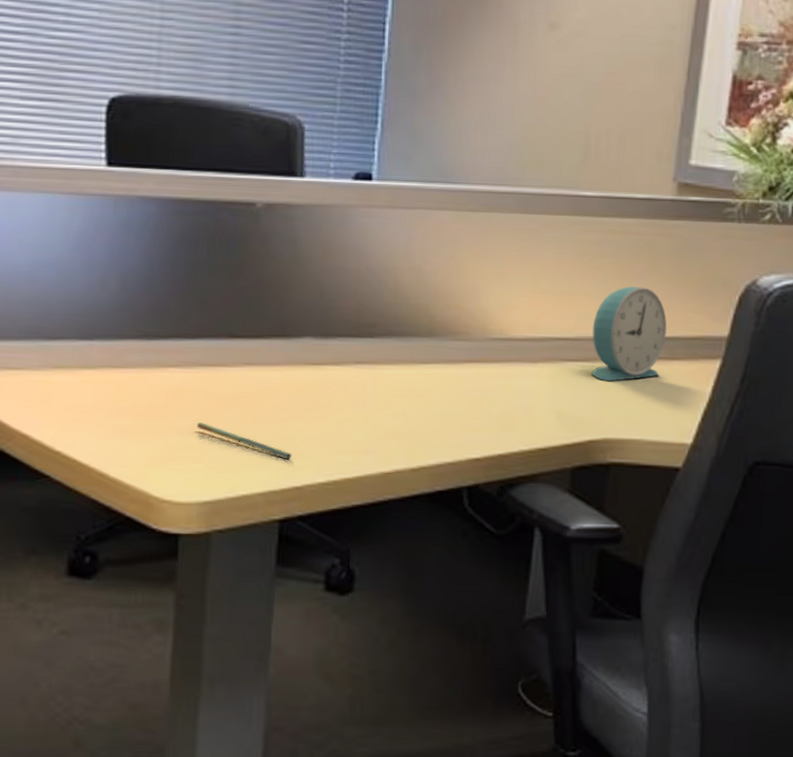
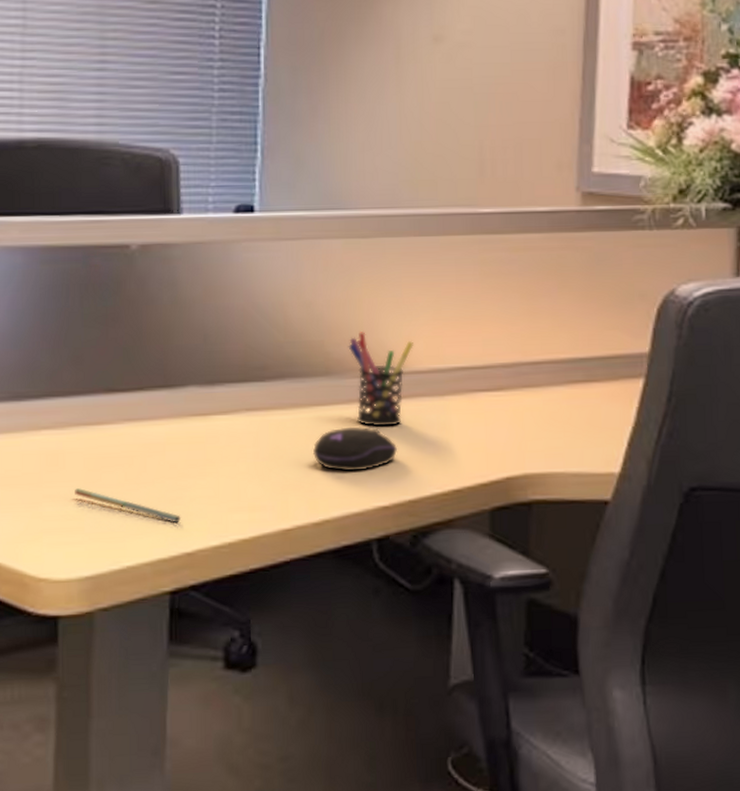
computer mouse: none [413,384,492,426] -> present [312,426,398,472]
pen holder: none [452,299,512,387] -> present [348,332,413,427]
alarm clock: present [591,287,667,382] -> none [502,306,582,411]

